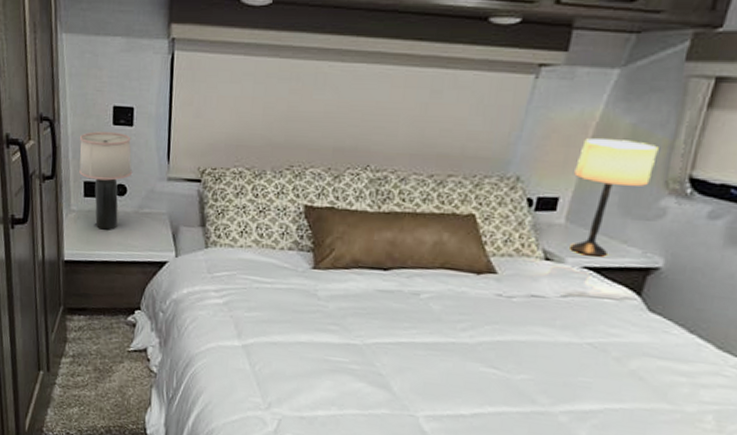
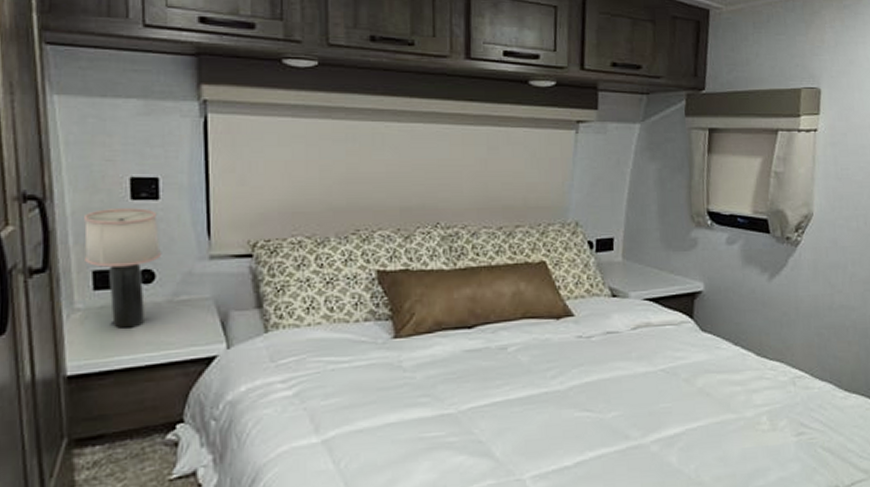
table lamp: present [568,138,659,257] -> none [621,183,681,288]

